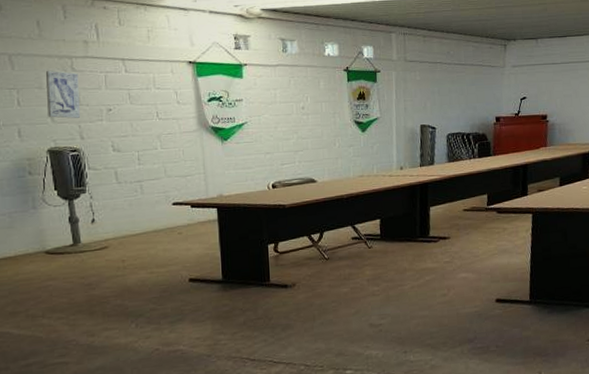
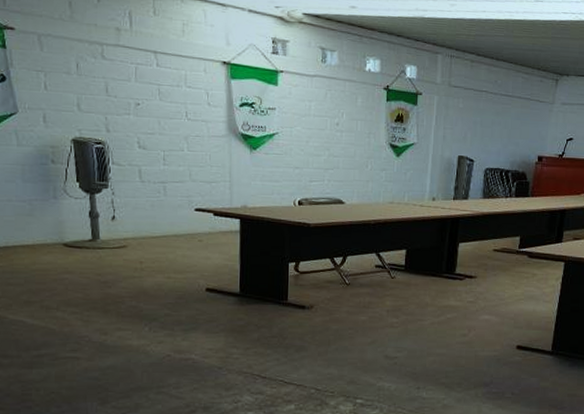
wall art: present [46,71,80,119] -> none [74,56,108,109]

